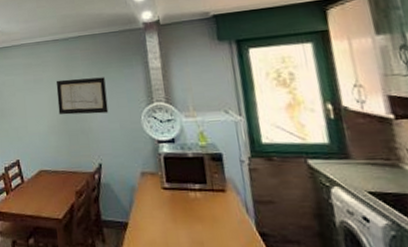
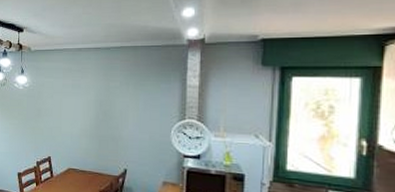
wall art: present [56,77,109,115] -> none [92,87,141,124]

